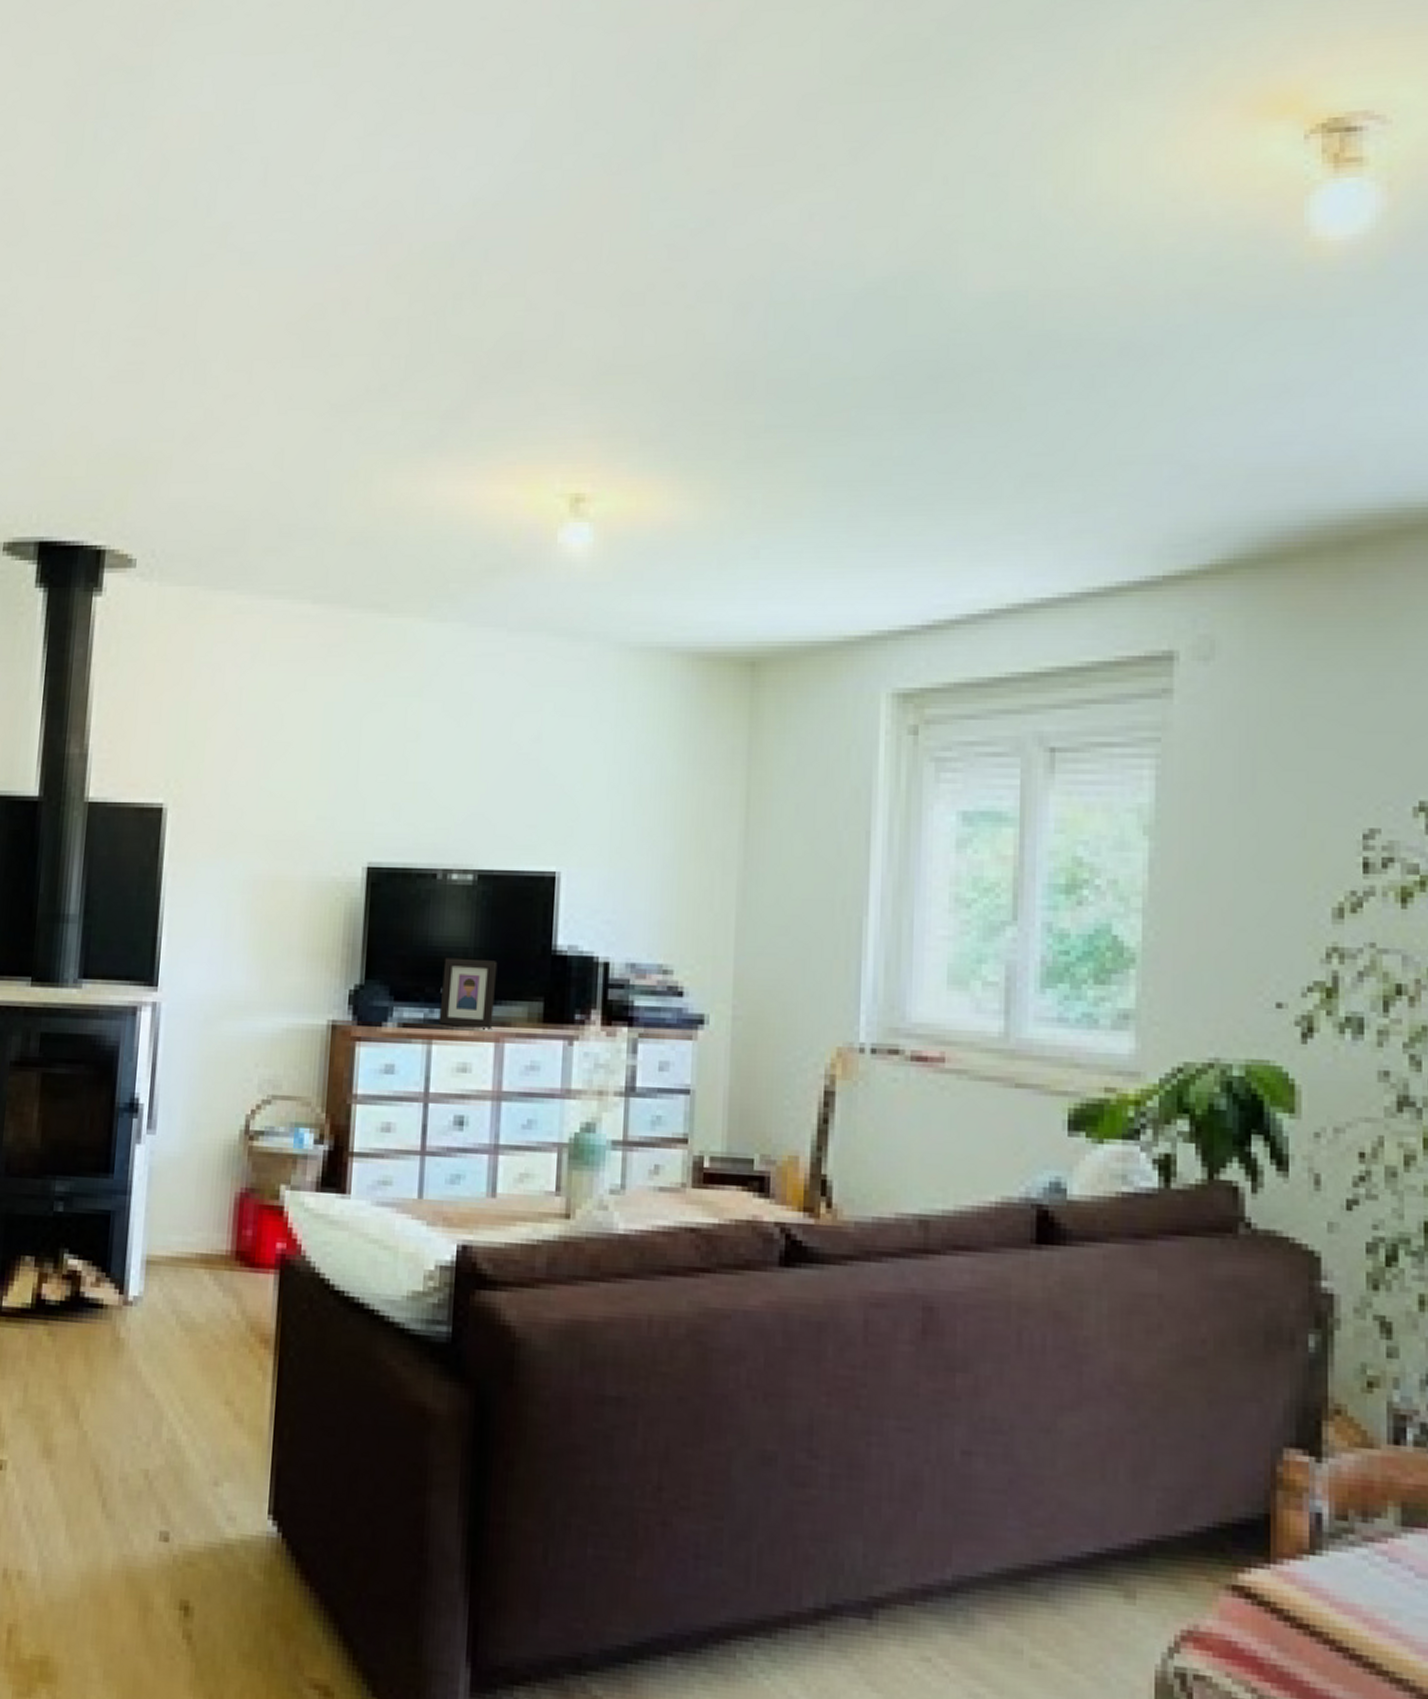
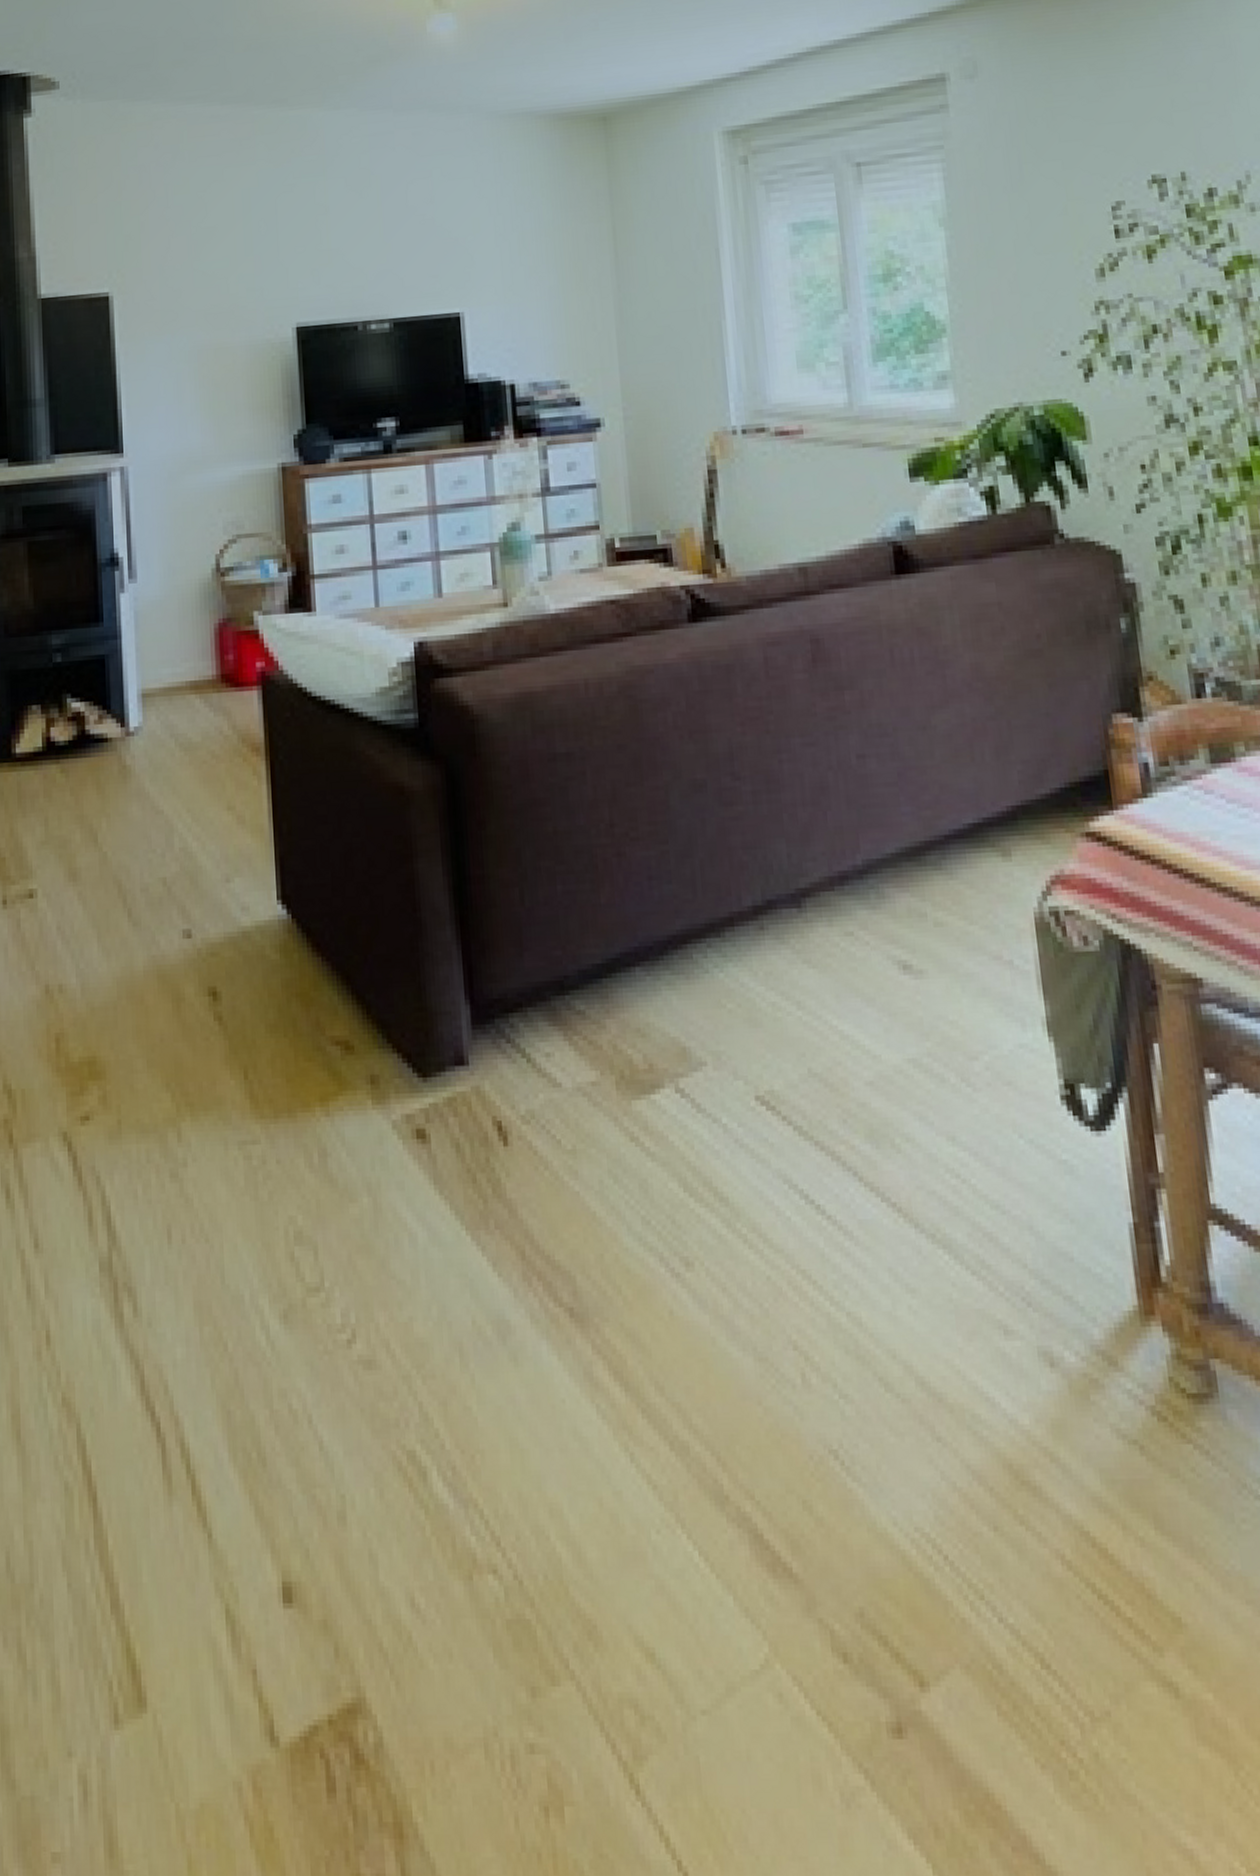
picture frame: present [438,957,498,1028] -> none [373,394,422,455]

